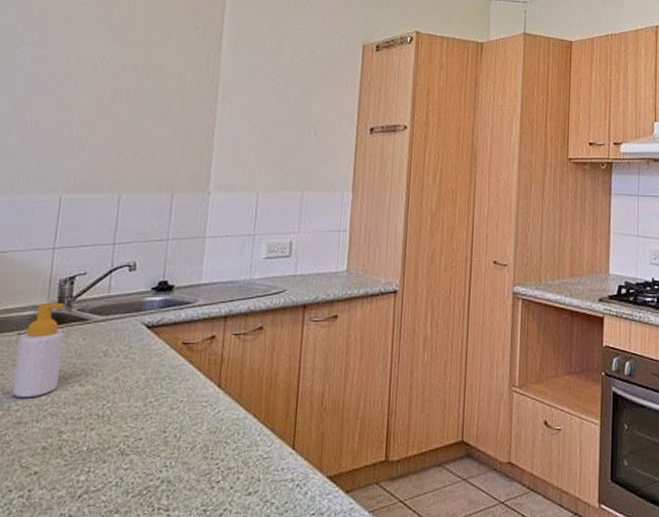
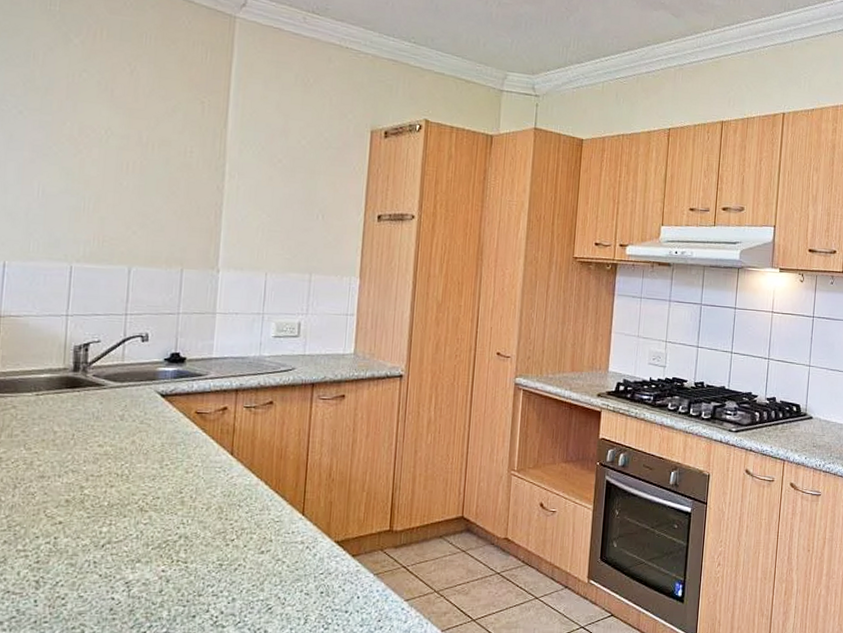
soap bottle: present [11,302,66,398] -> none [33,367,81,455]

